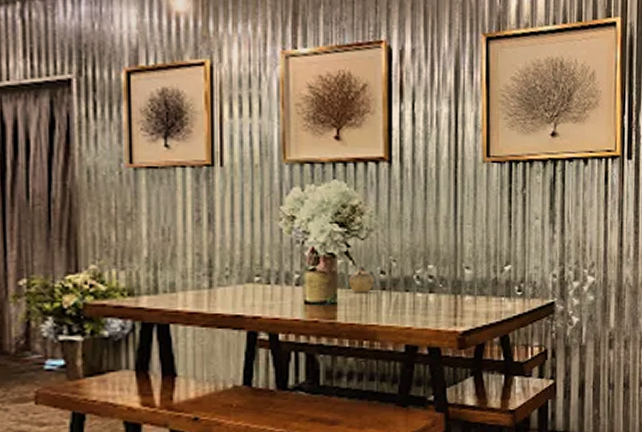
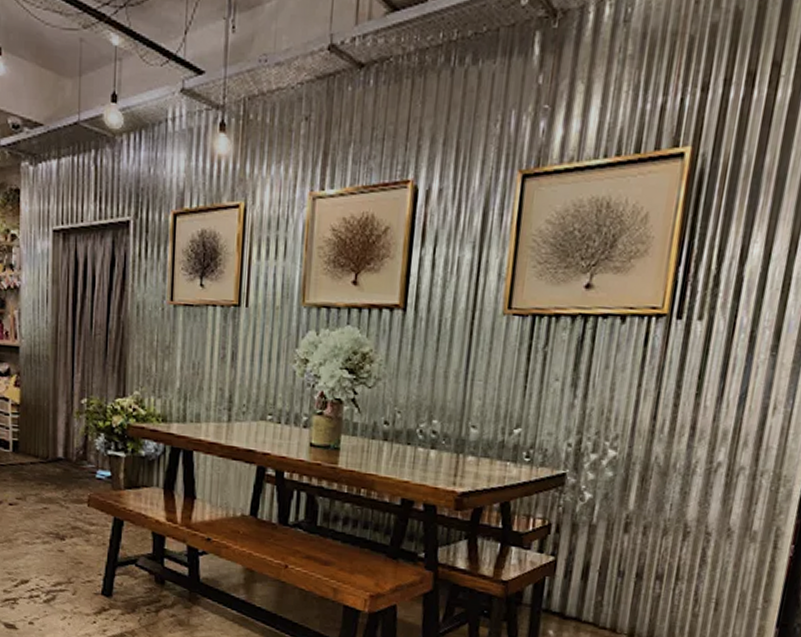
teapot: present [348,266,374,293] -> none [352,414,377,442]

